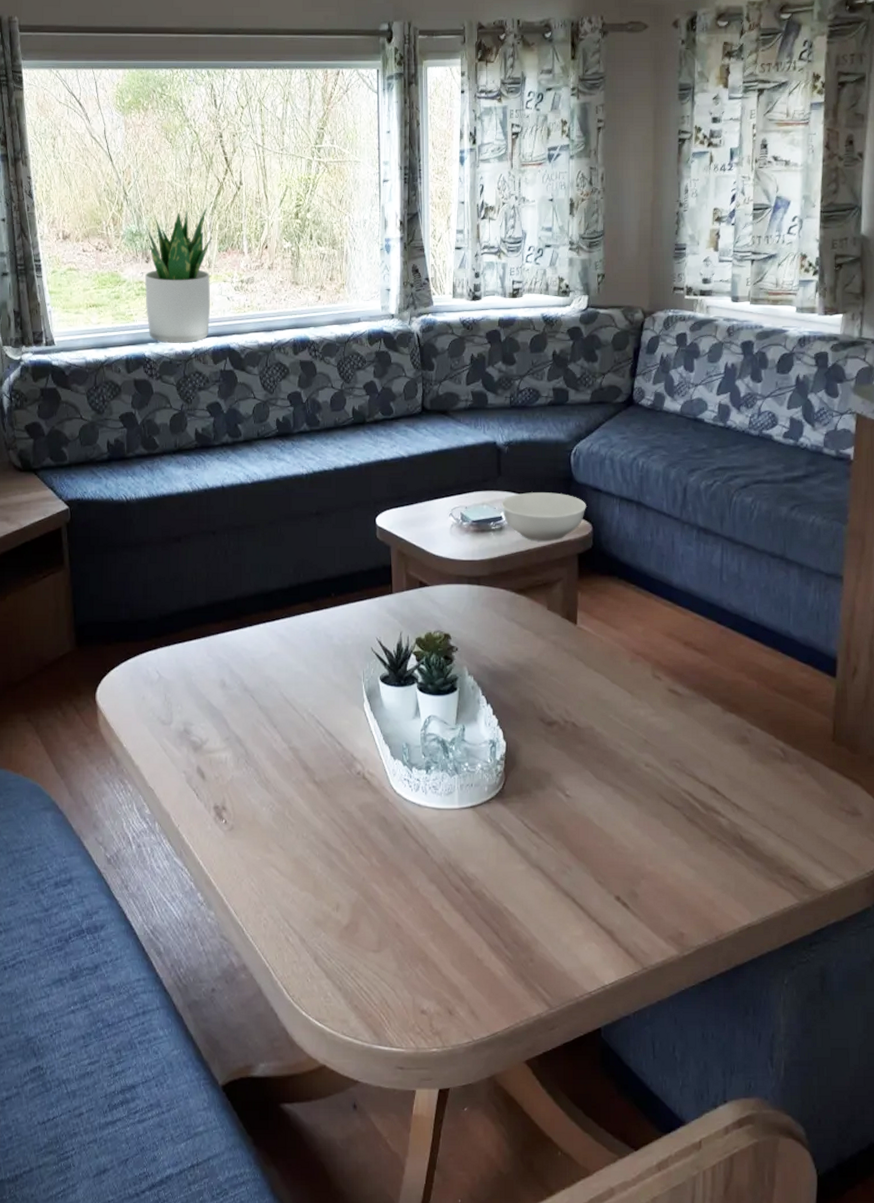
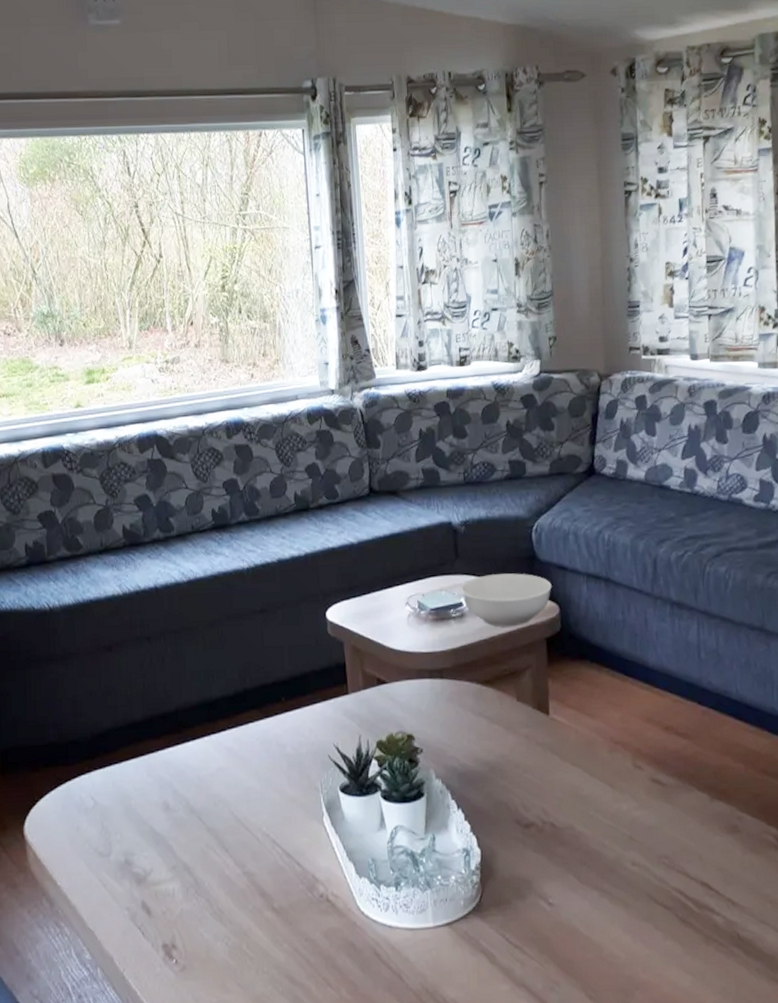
planter: present [144,207,212,343] -> none [57,283,134,433]

